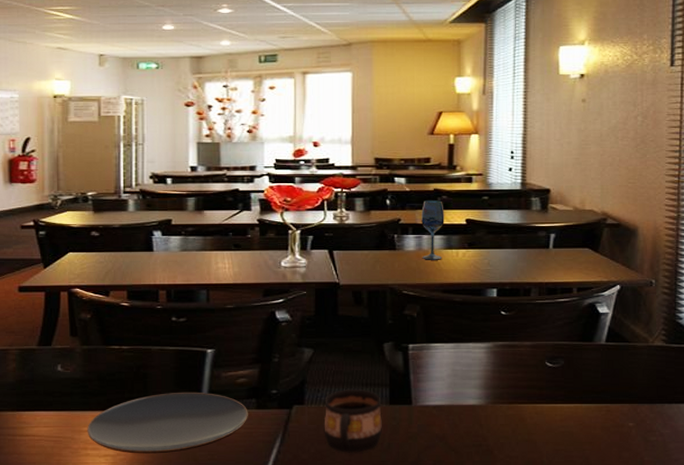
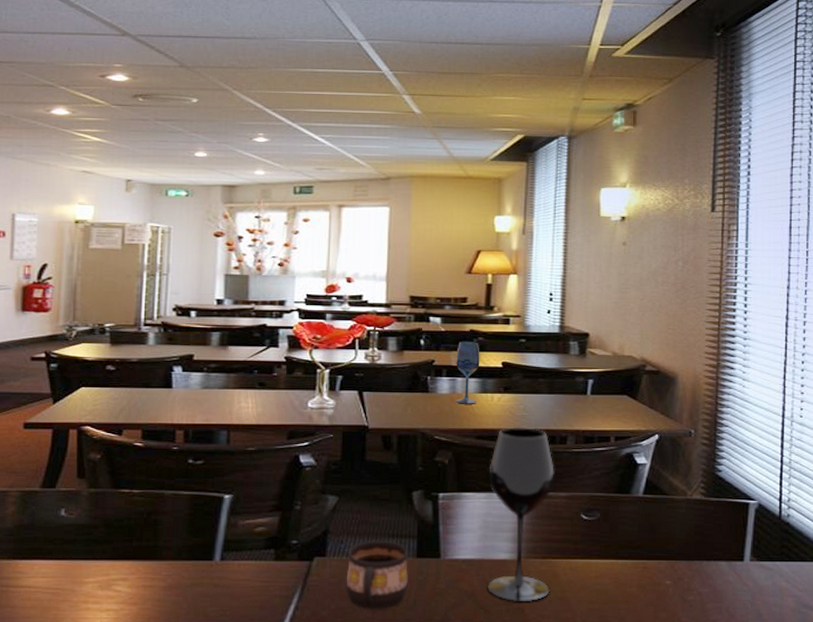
plate: present [87,392,248,454] -> none [89,540,266,609]
wineglass: none [457,280,519,444] -> present [487,427,554,602]

